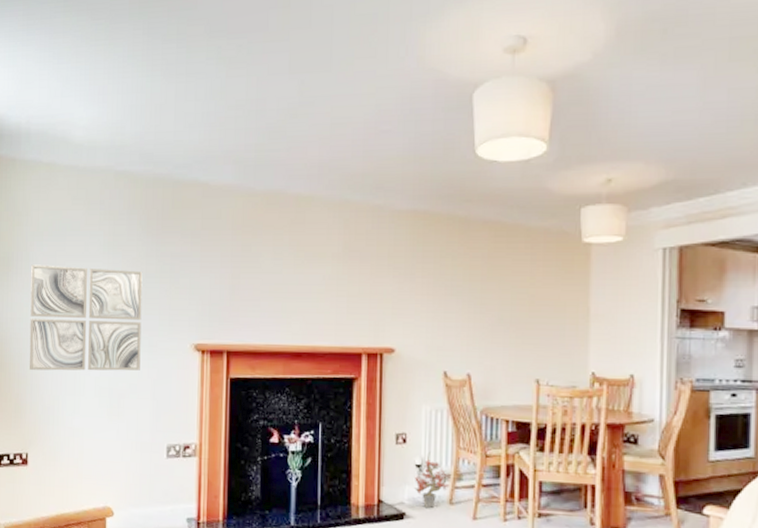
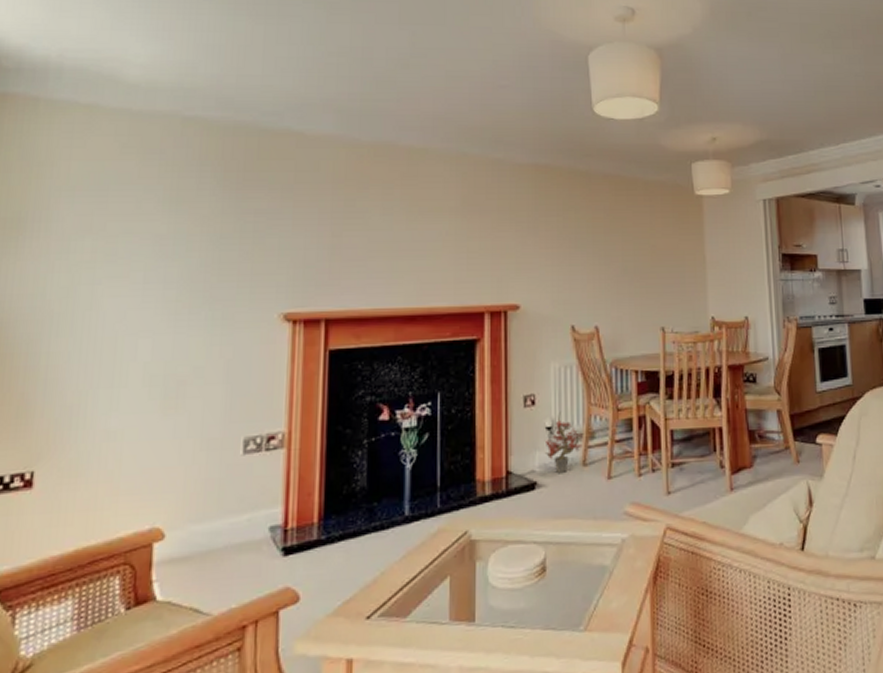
wall art: present [29,264,143,371] -> none [42,226,217,360]

